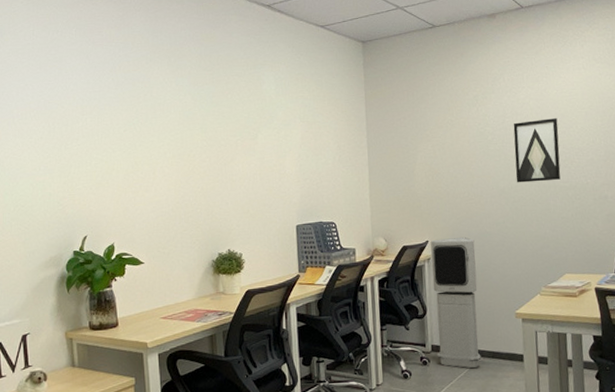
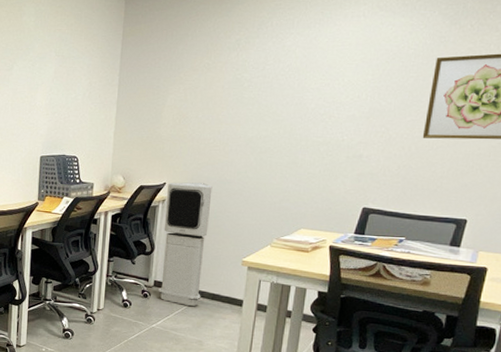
wall art: present [513,118,561,183] -> none [266,69,323,134]

